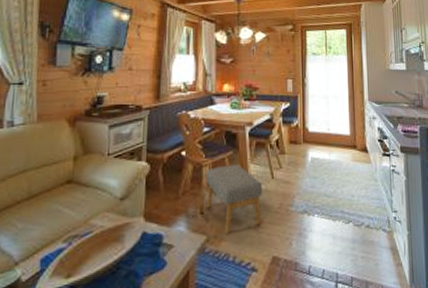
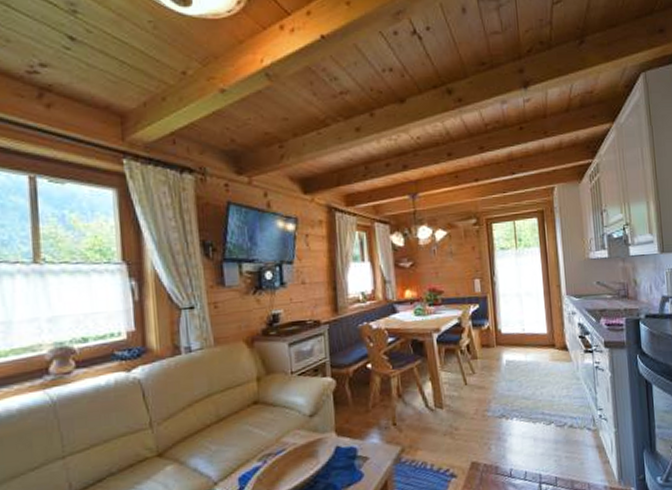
footstool: present [206,165,263,234] -> none [395,373,458,443]

